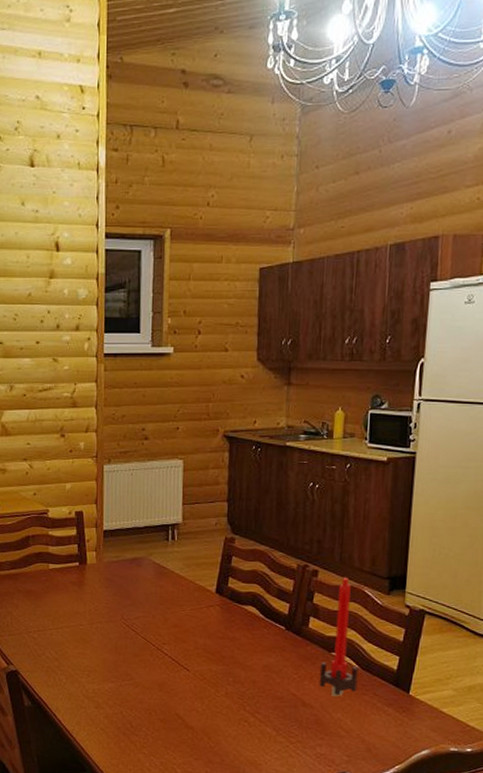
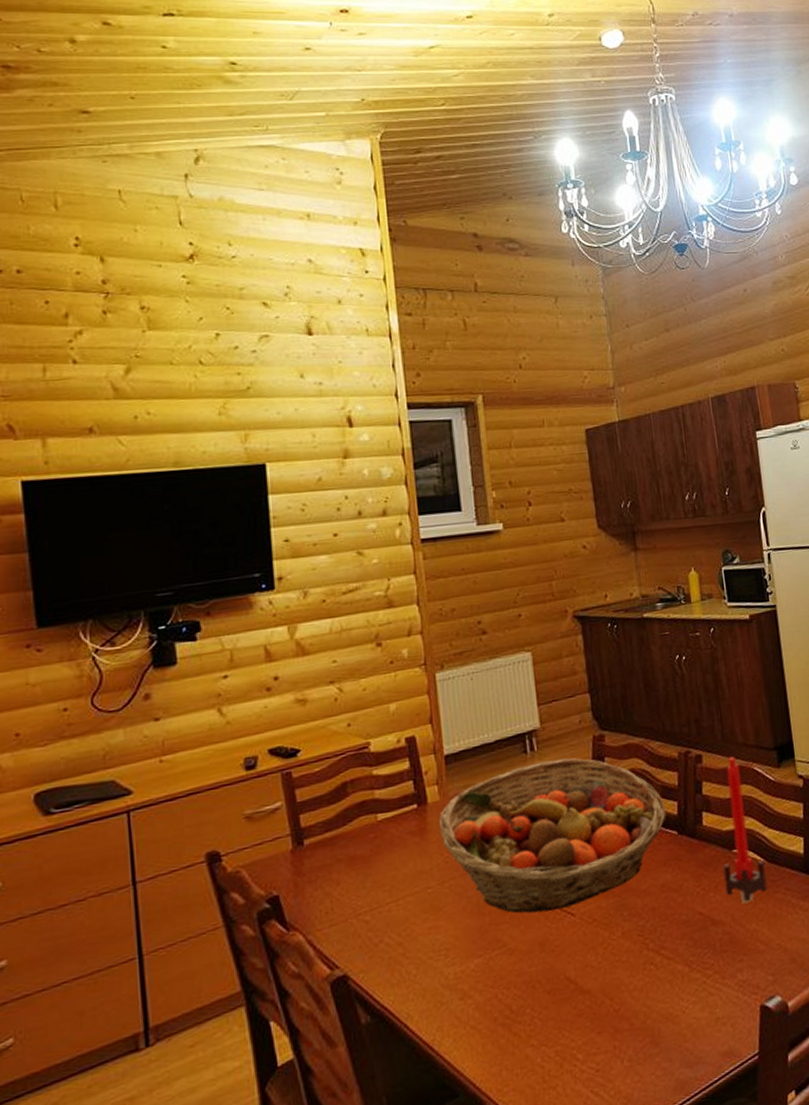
fruit basket: none [93,550,278,664] -> present [438,758,667,914]

